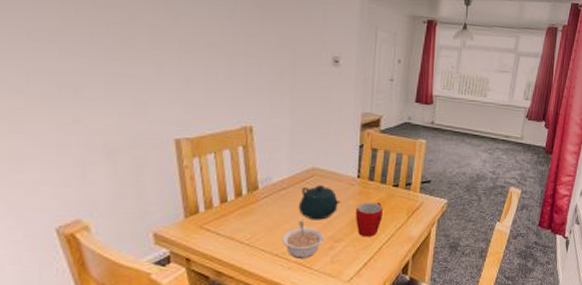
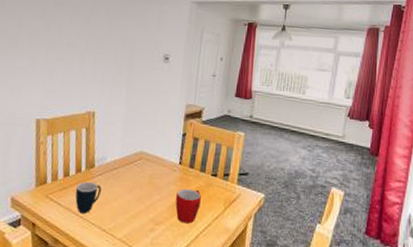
mug: none [237,205,269,240] -> present [75,181,101,213]
legume: present [281,220,324,258] -> none [109,200,146,237]
teapot: present [298,185,341,220] -> none [126,168,163,202]

